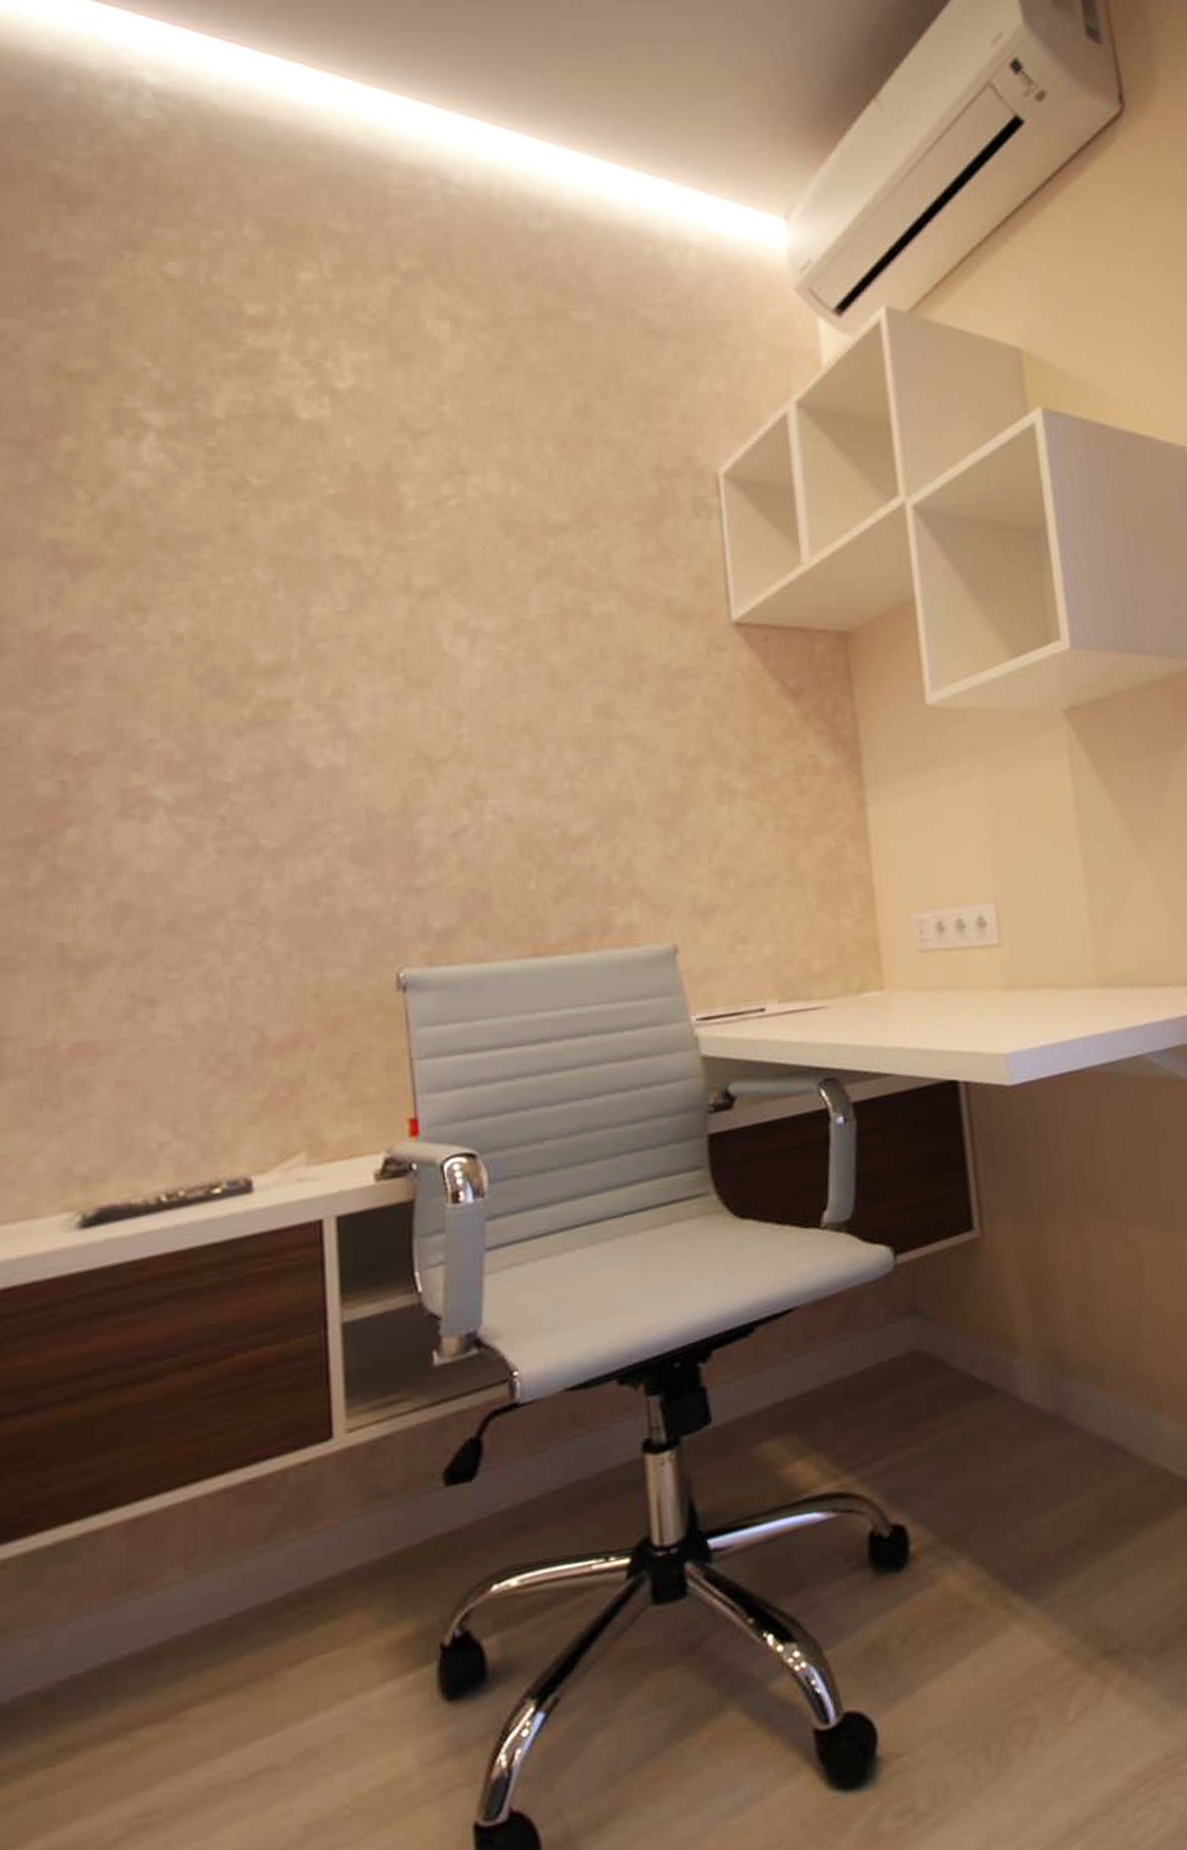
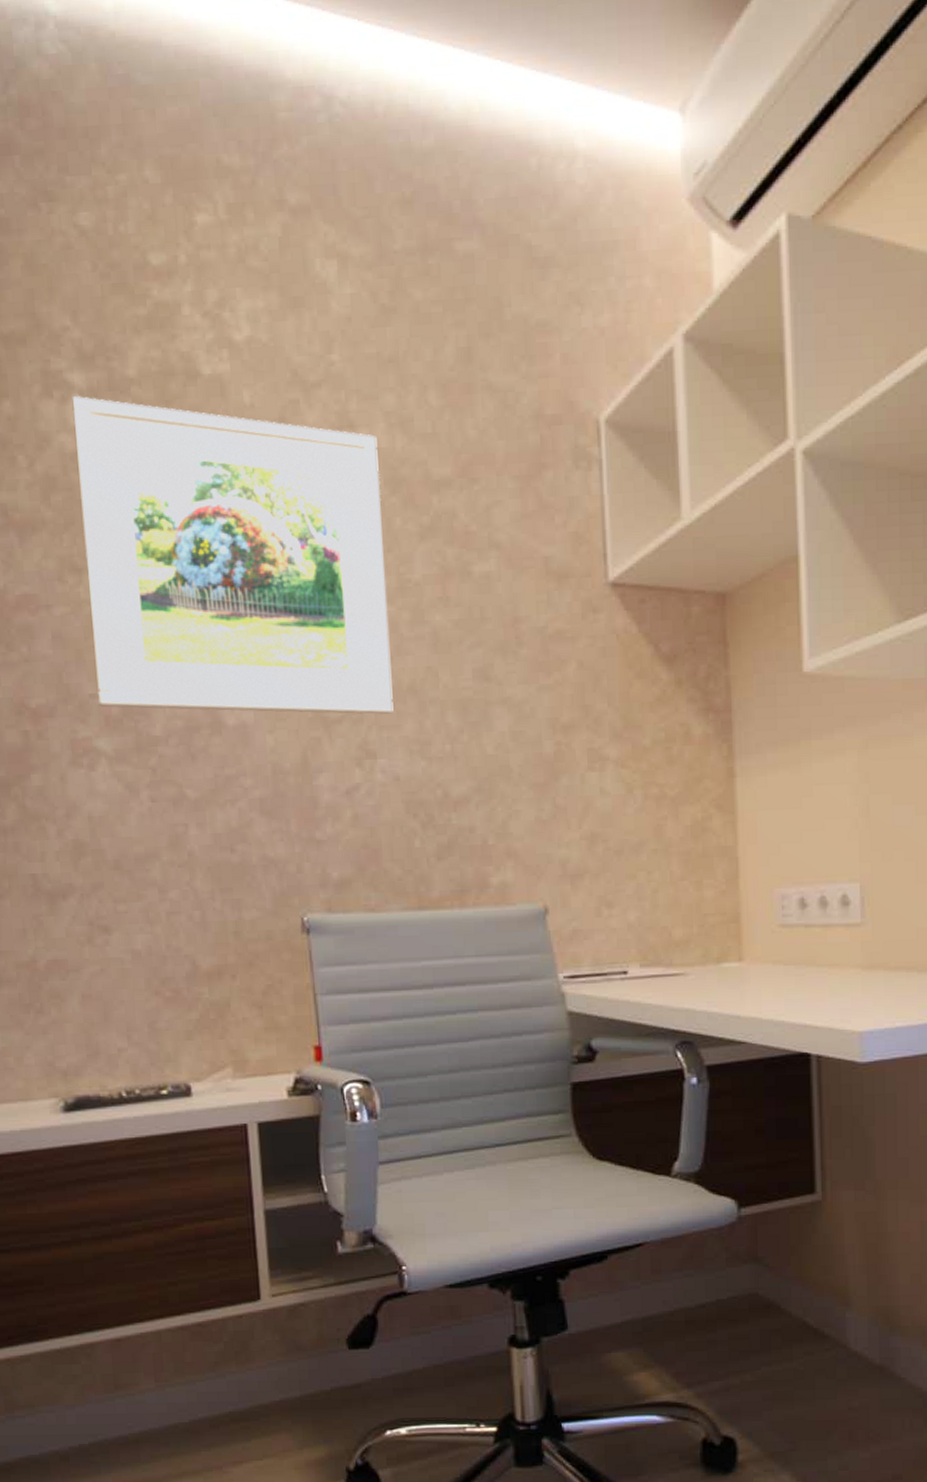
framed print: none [146,435,506,754] -> present [72,396,394,715]

